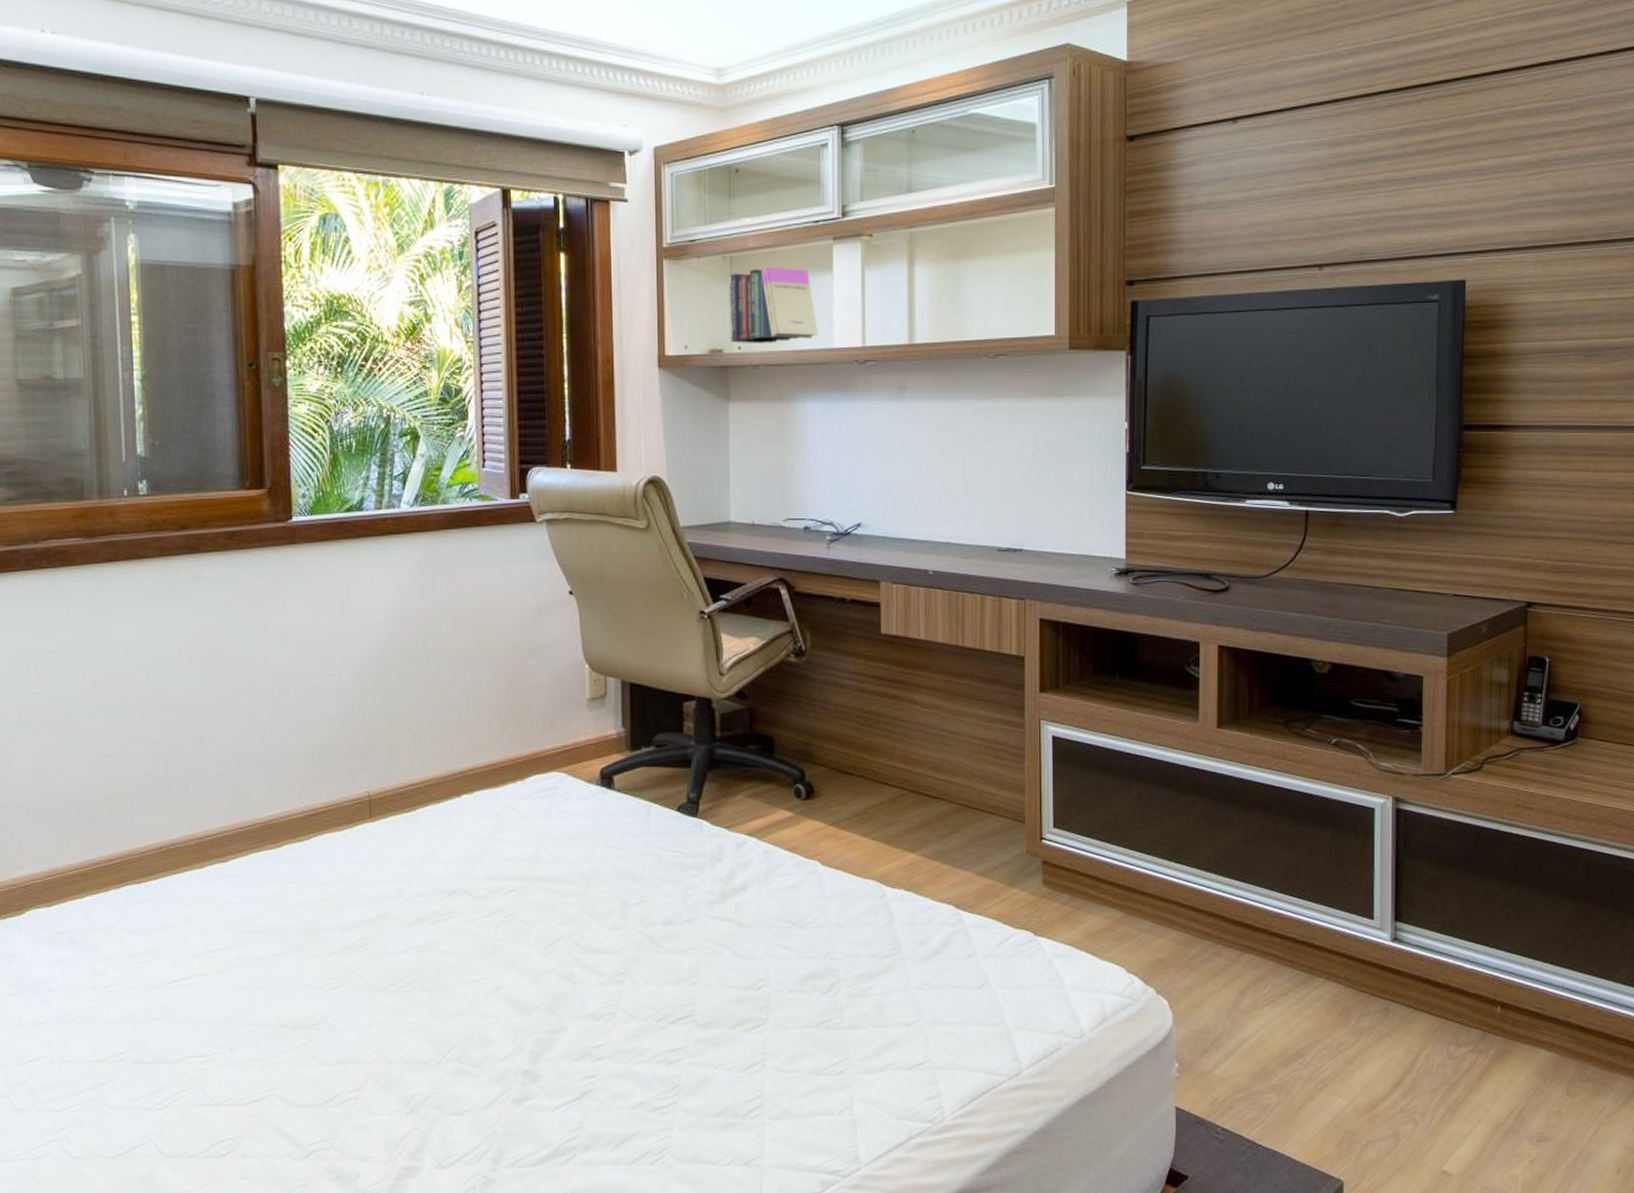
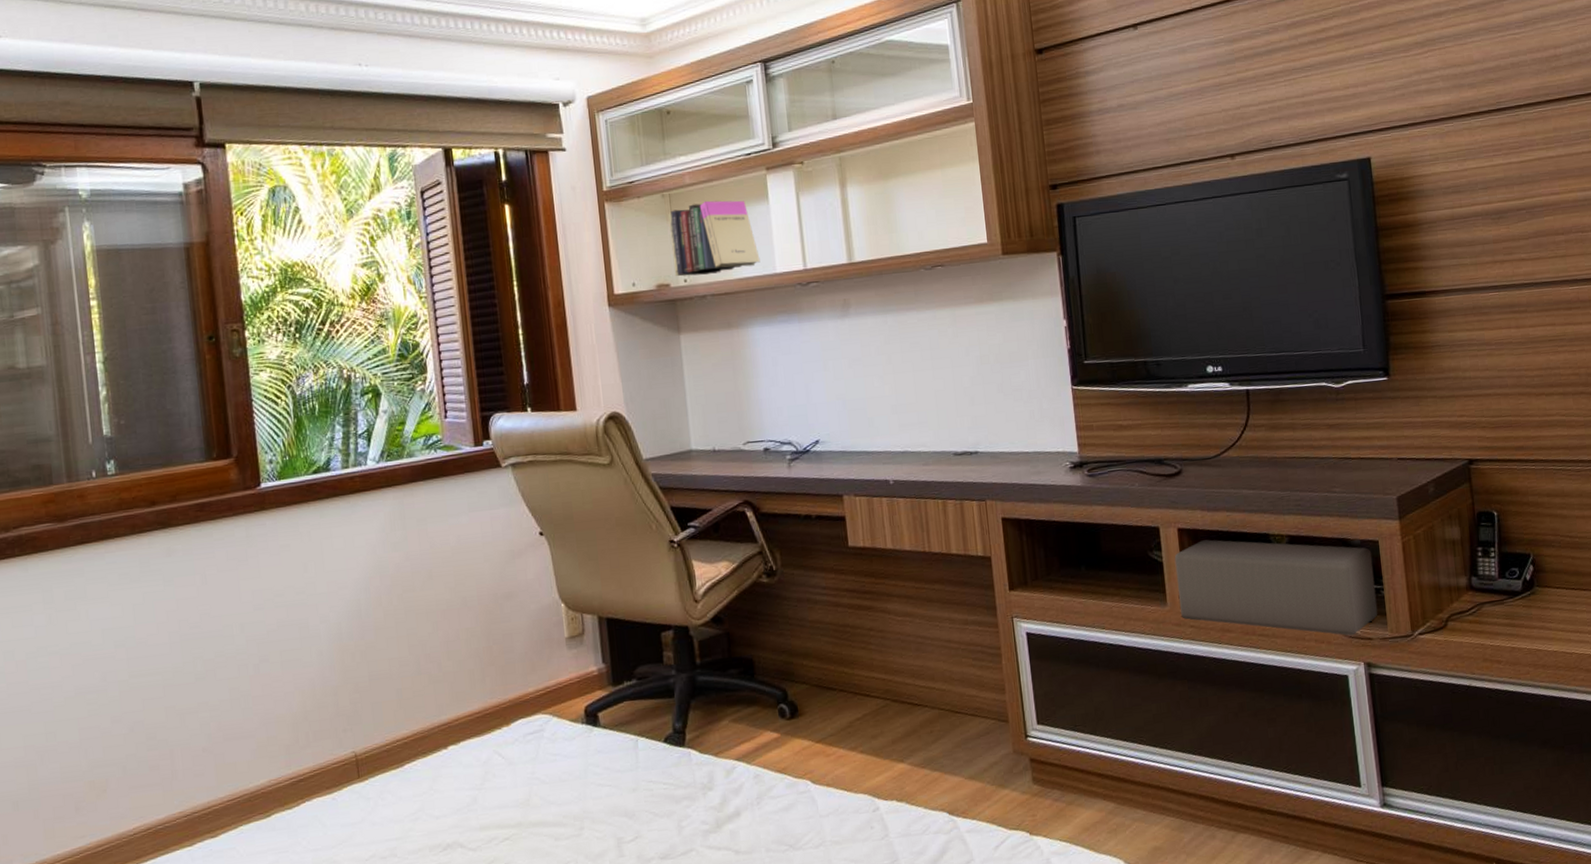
storage box: none [1211,659,1415,769] -> present [1174,539,1378,636]

